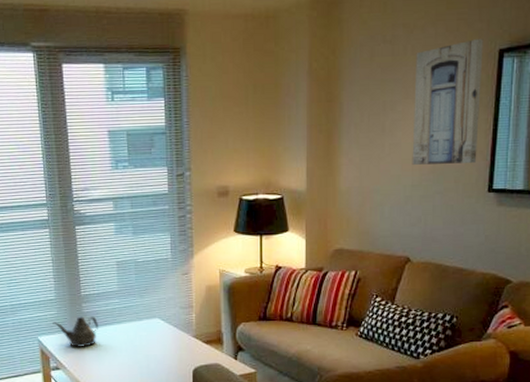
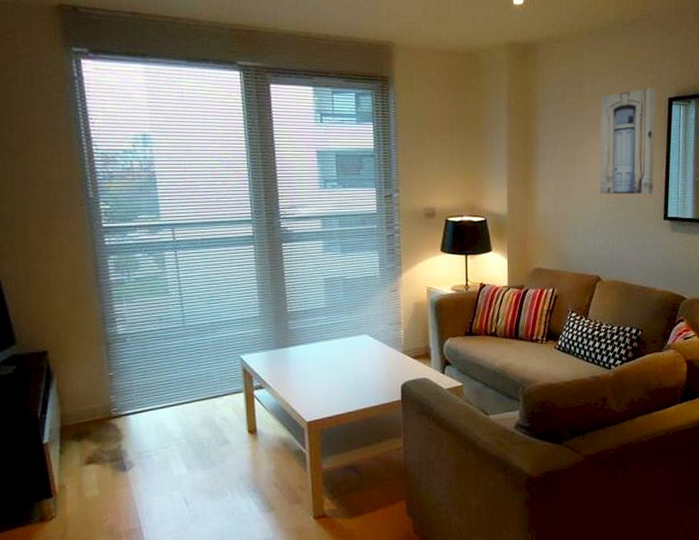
teapot: present [52,316,98,347] -> none [256,333,305,365]

